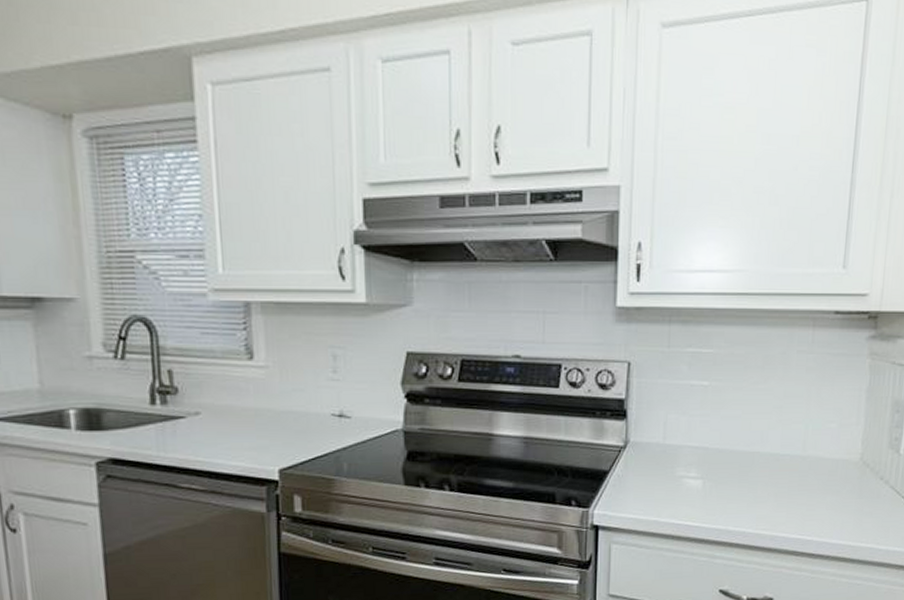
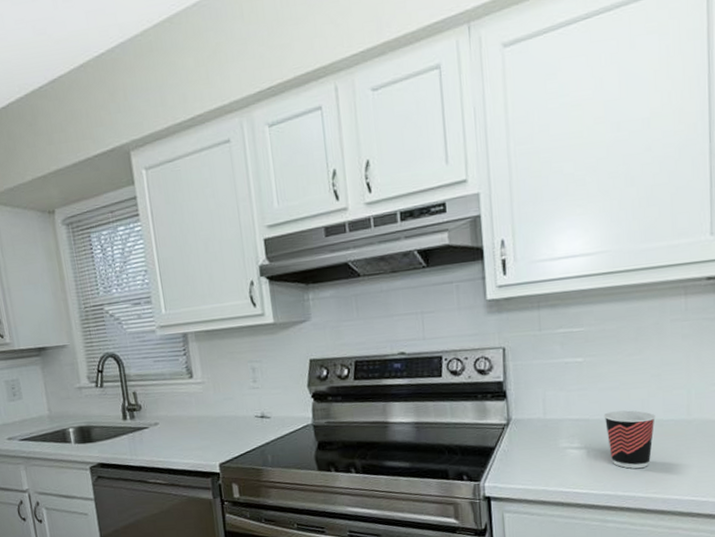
cup: none [723,441,773,504] -> present [604,410,655,469]

